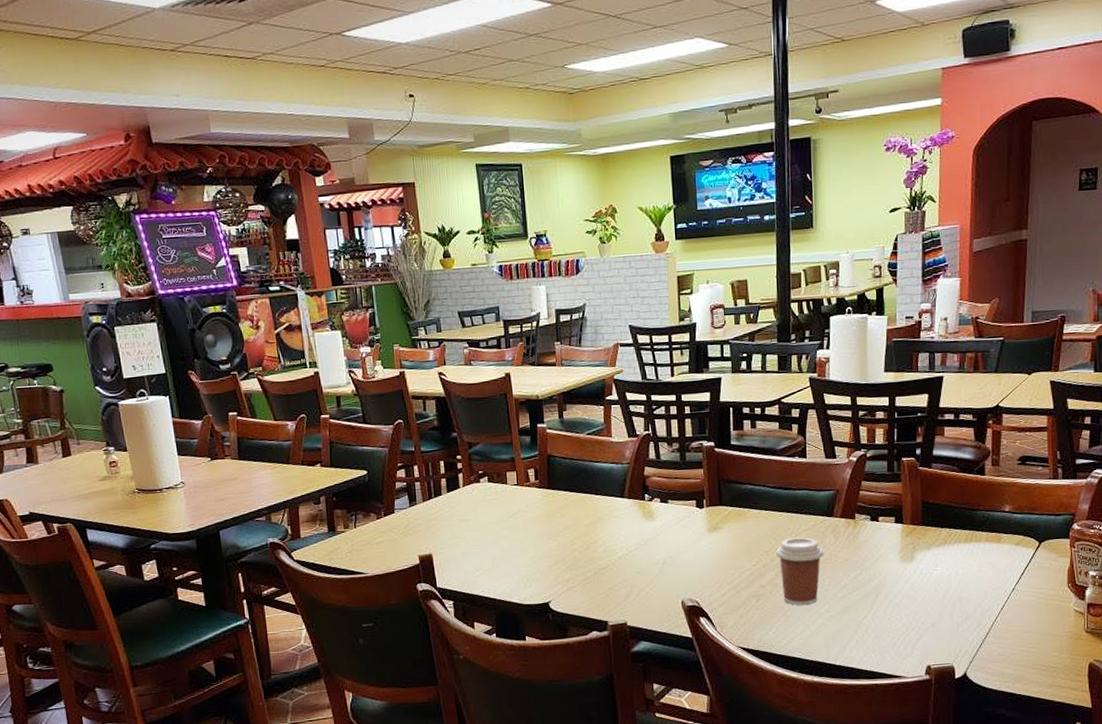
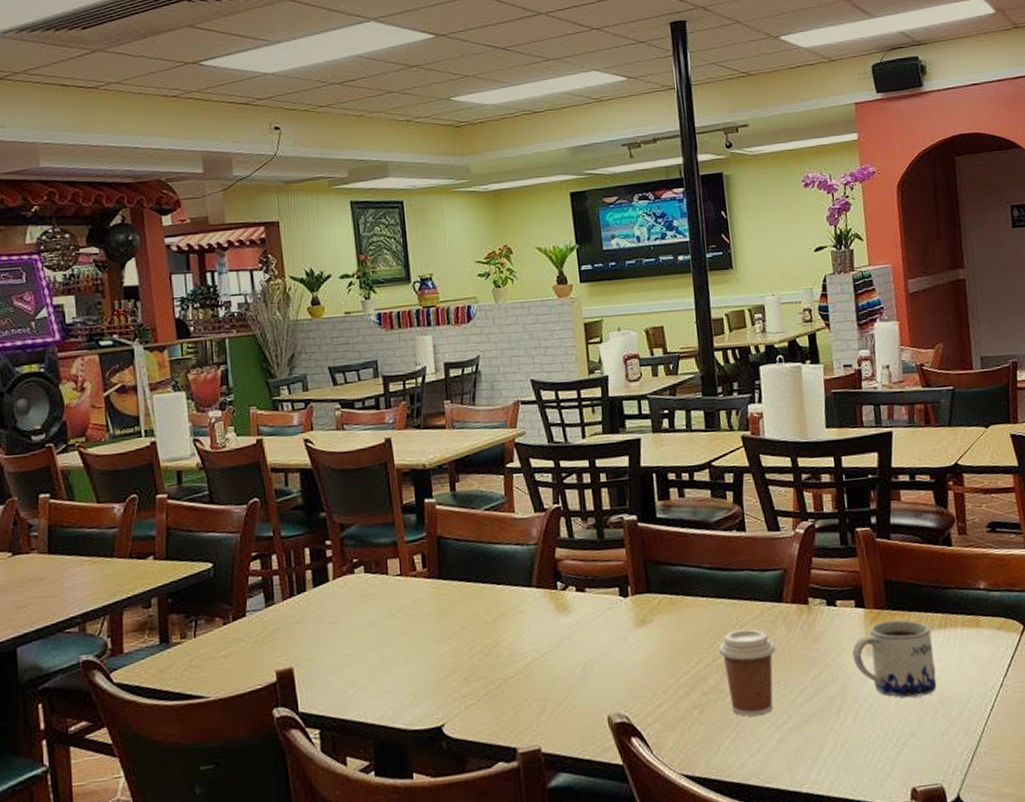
mug: none [888,534,959,597] -> present [852,620,937,698]

